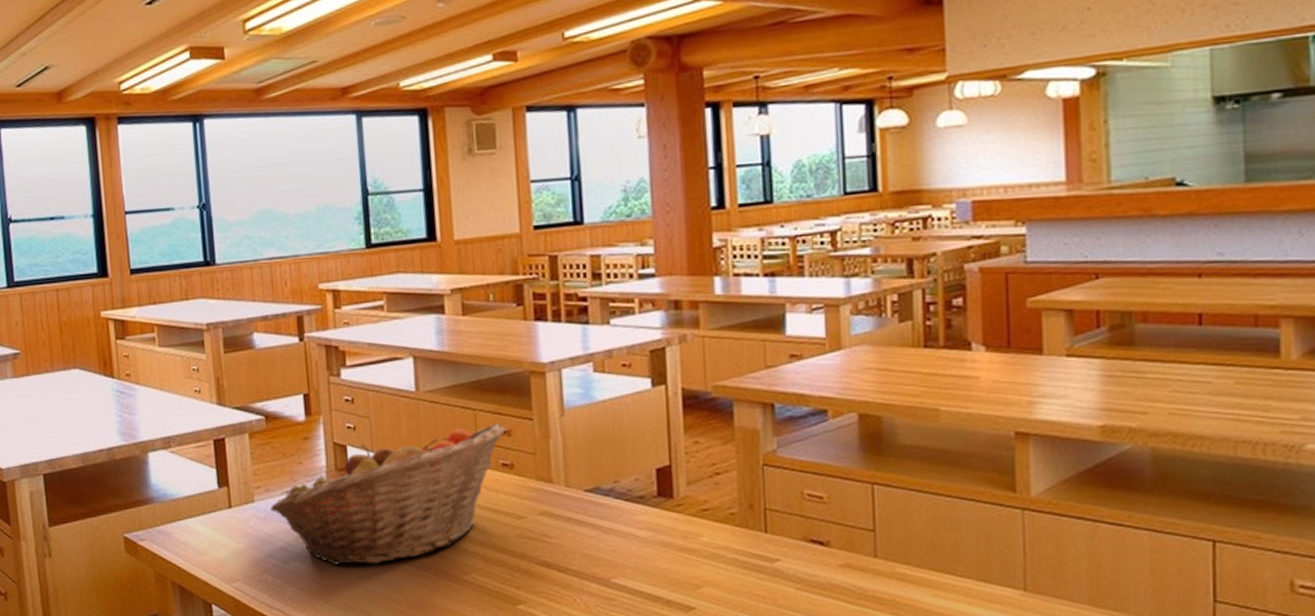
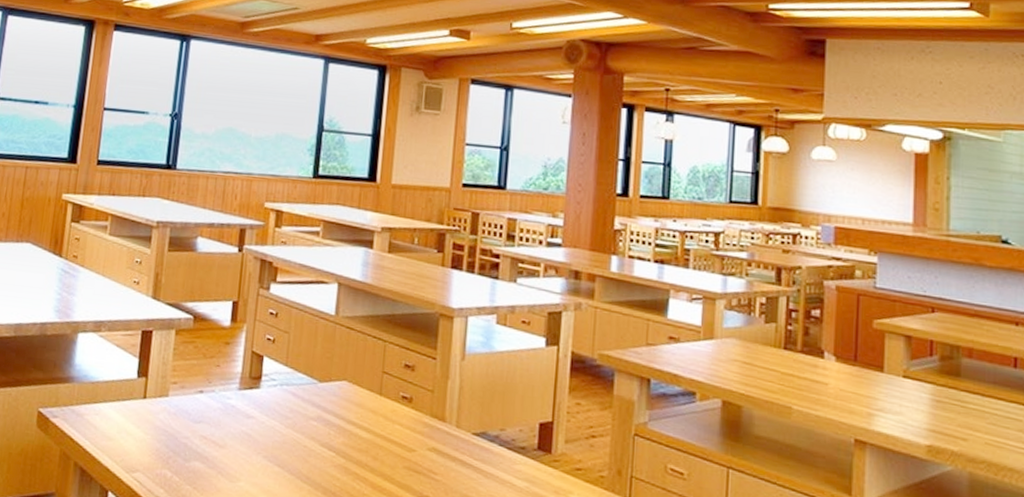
fruit basket: present [270,423,505,565] -> none [181,356,410,475]

